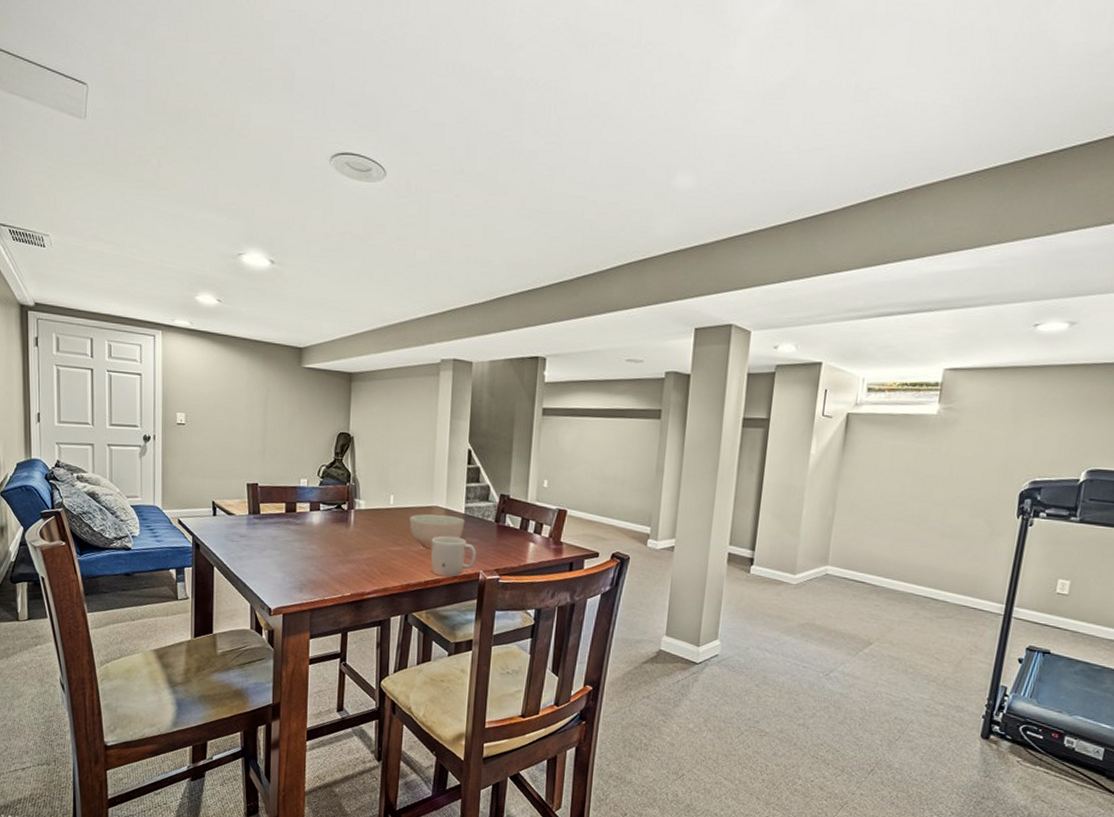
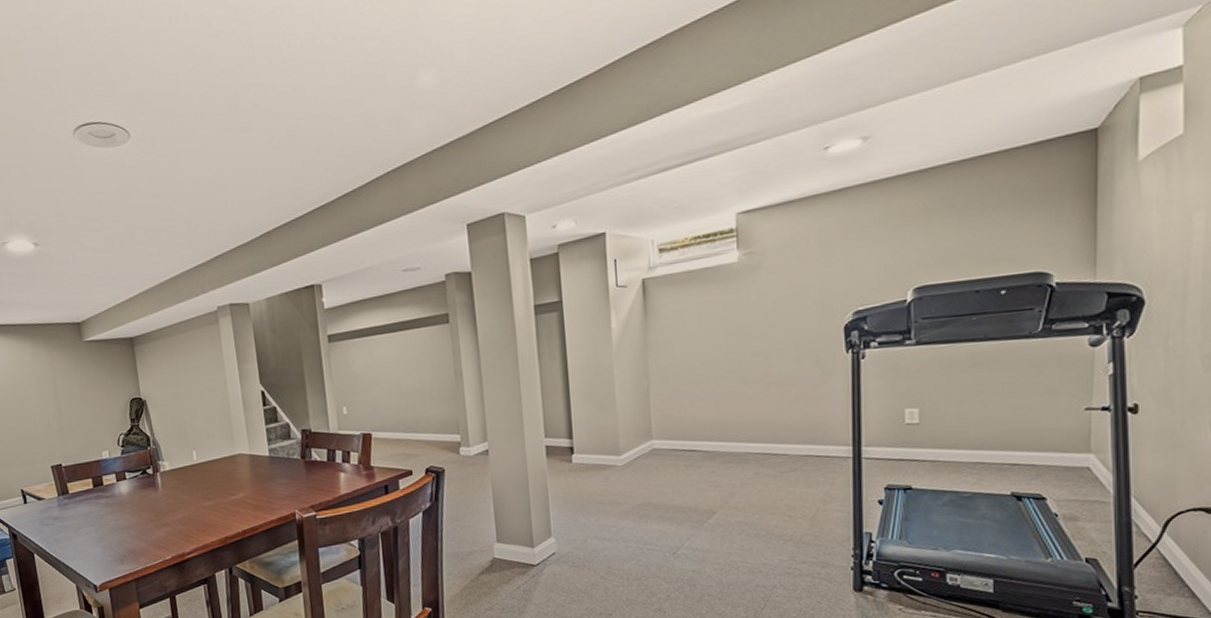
bowl: present [409,513,466,550] -> none [215,459,272,499]
mug: present [430,536,477,577] -> none [241,480,290,524]

